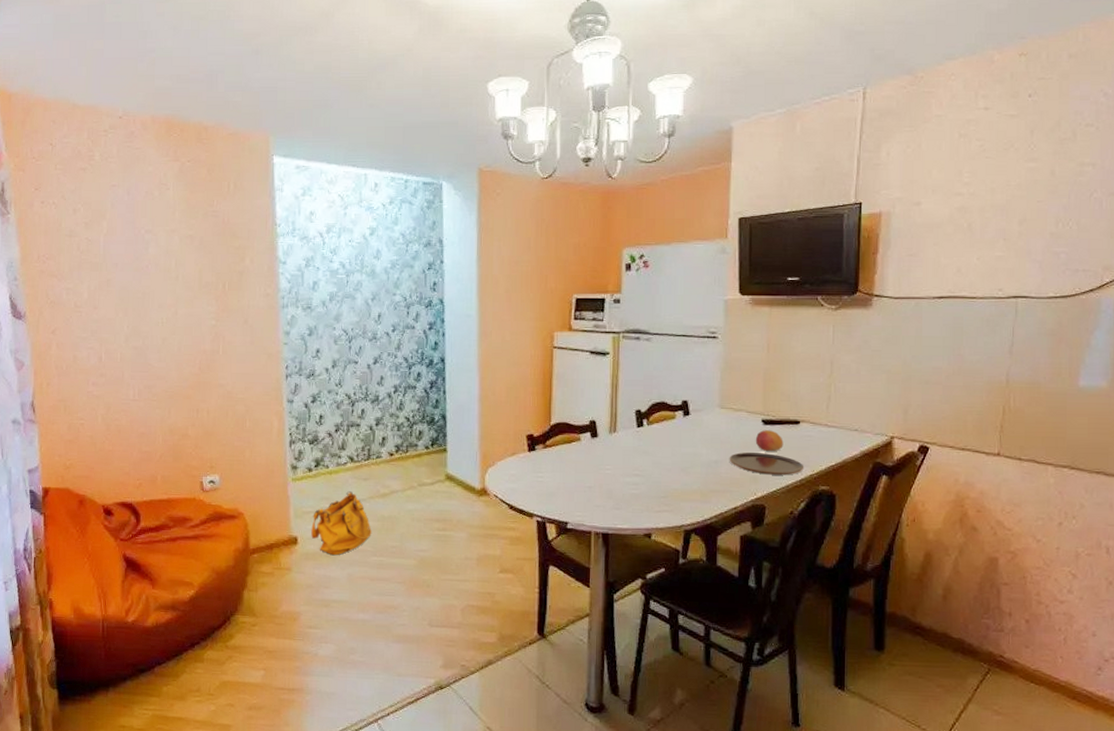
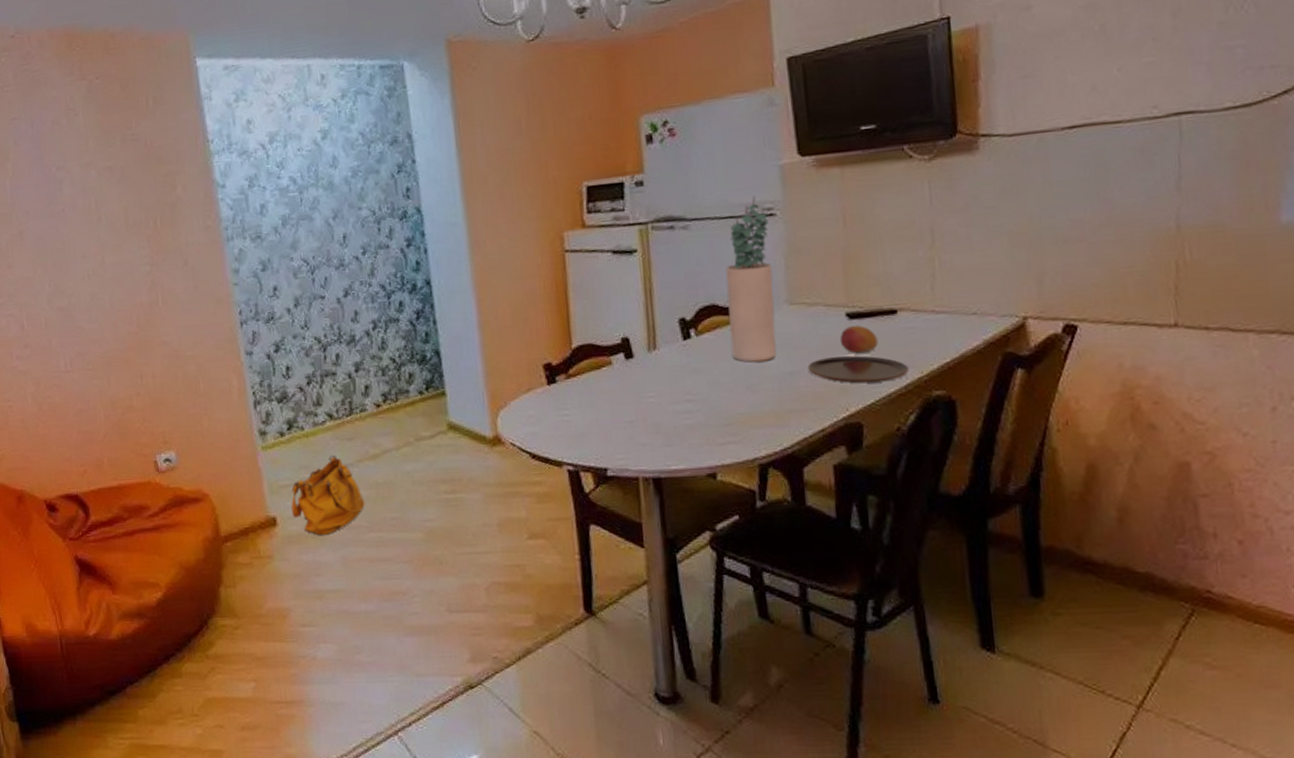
vase: none [673,321,712,450] -> present [725,196,777,363]

